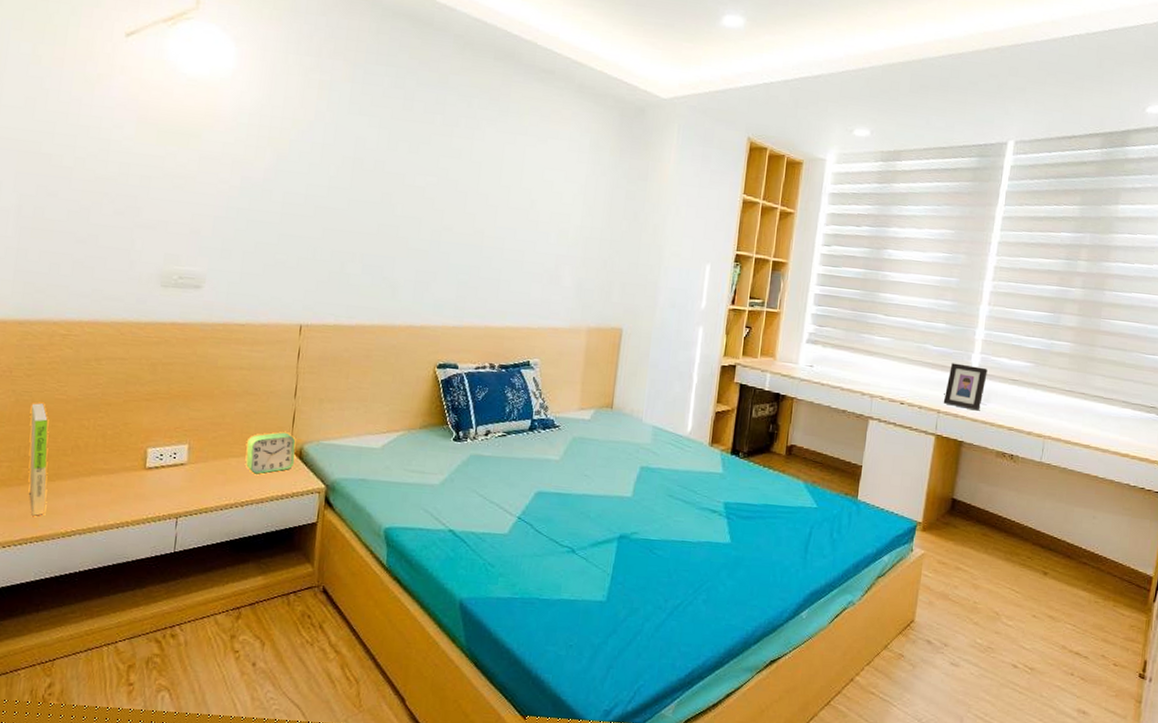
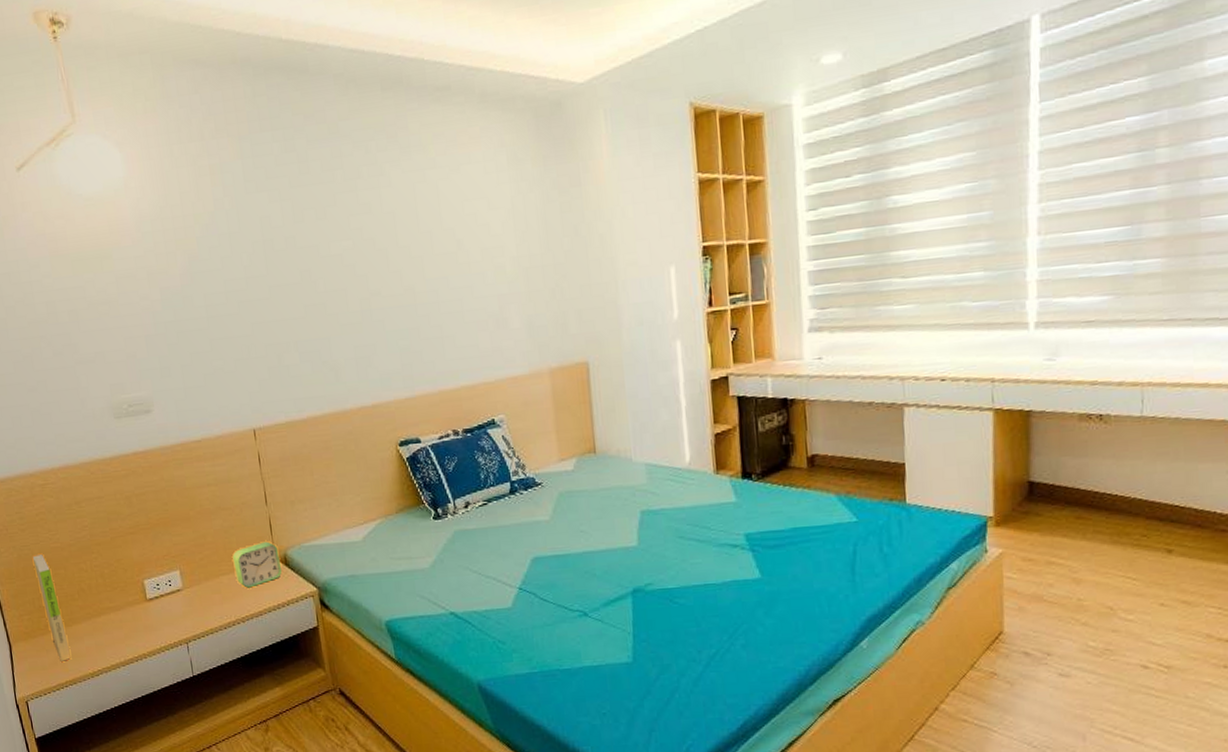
picture frame: present [943,363,988,411] -> none [996,314,1051,370]

